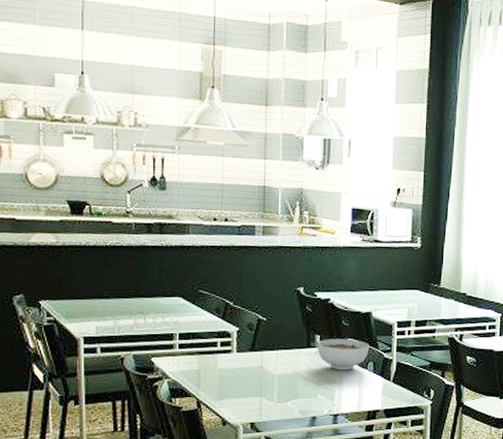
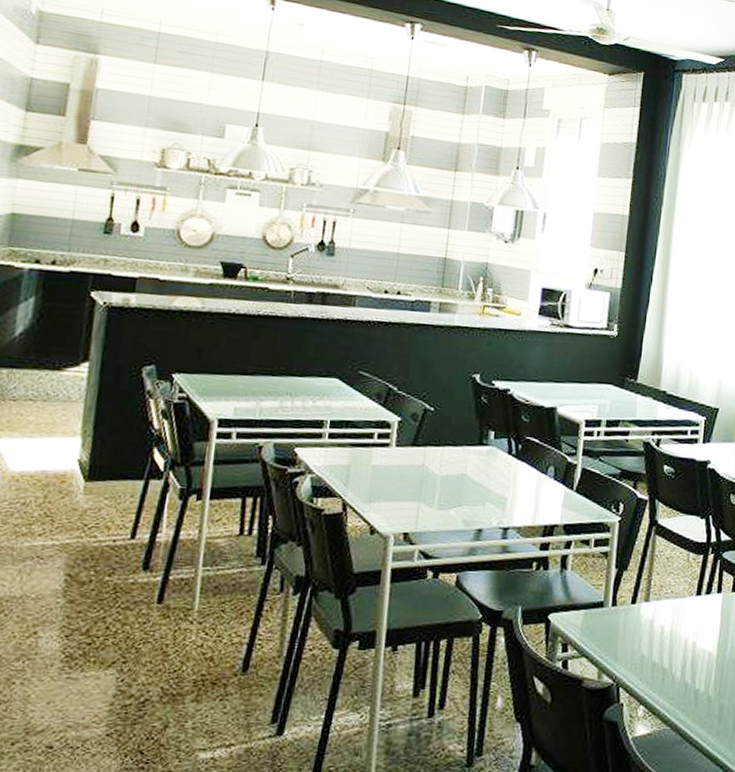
bowl: present [317,338,369,371] -> none [490,435,551,475]

